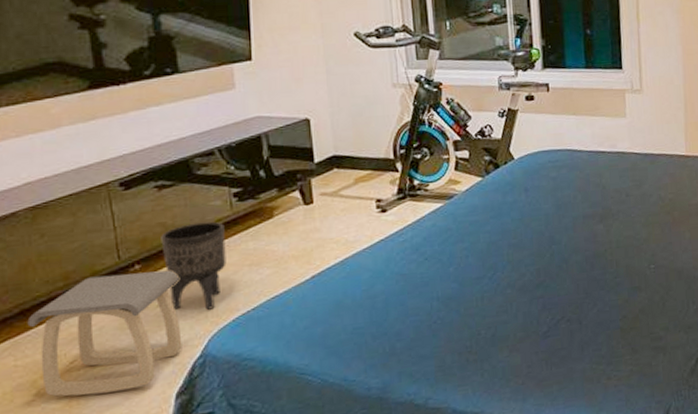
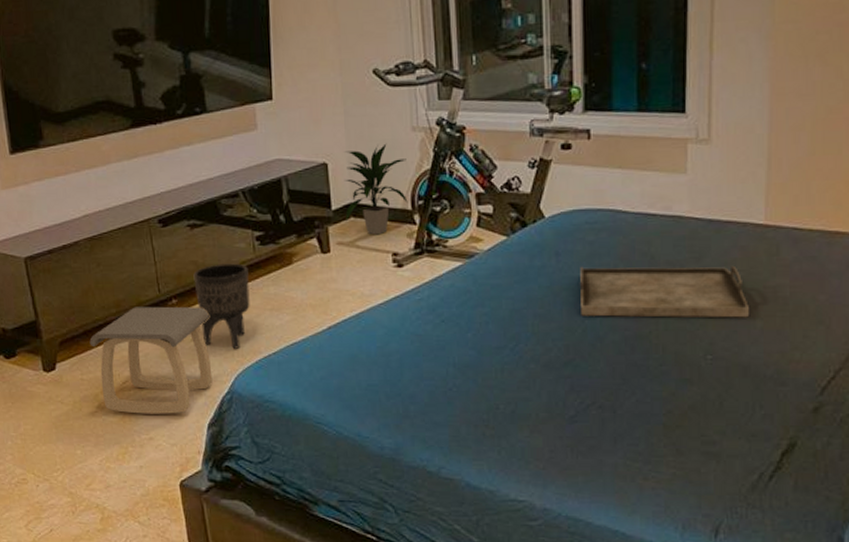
indoor plant: none [327,99,390,184] -> present [344,143,408,235]
serving tray: none [546,189,680,242] -> present [580,265,749,318]

